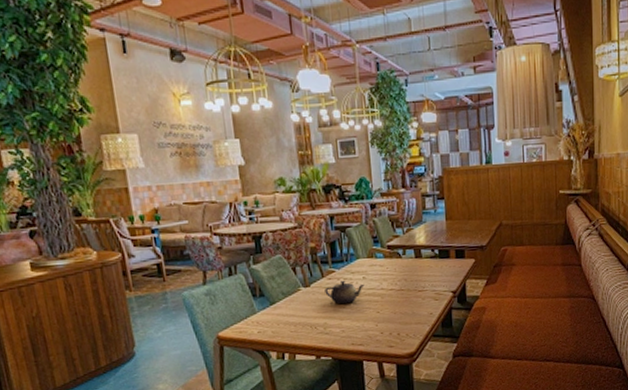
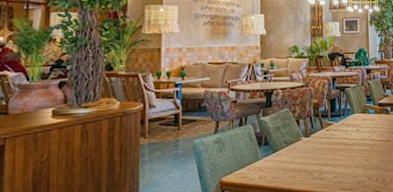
teapot: present [325,281,365,305] -> none [323,132,357,153]

